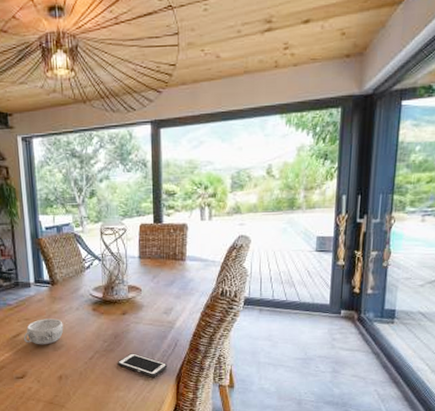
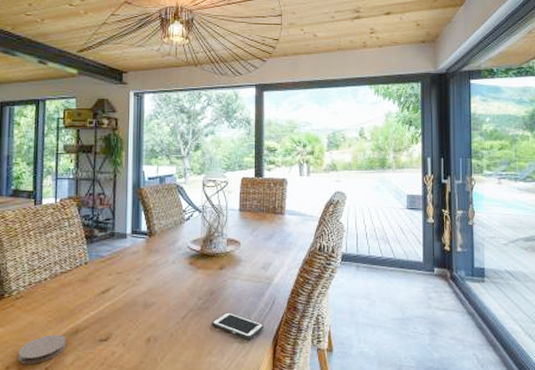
decorative bowl: present [24,318,64,345] -> none [113,272,157,302]

